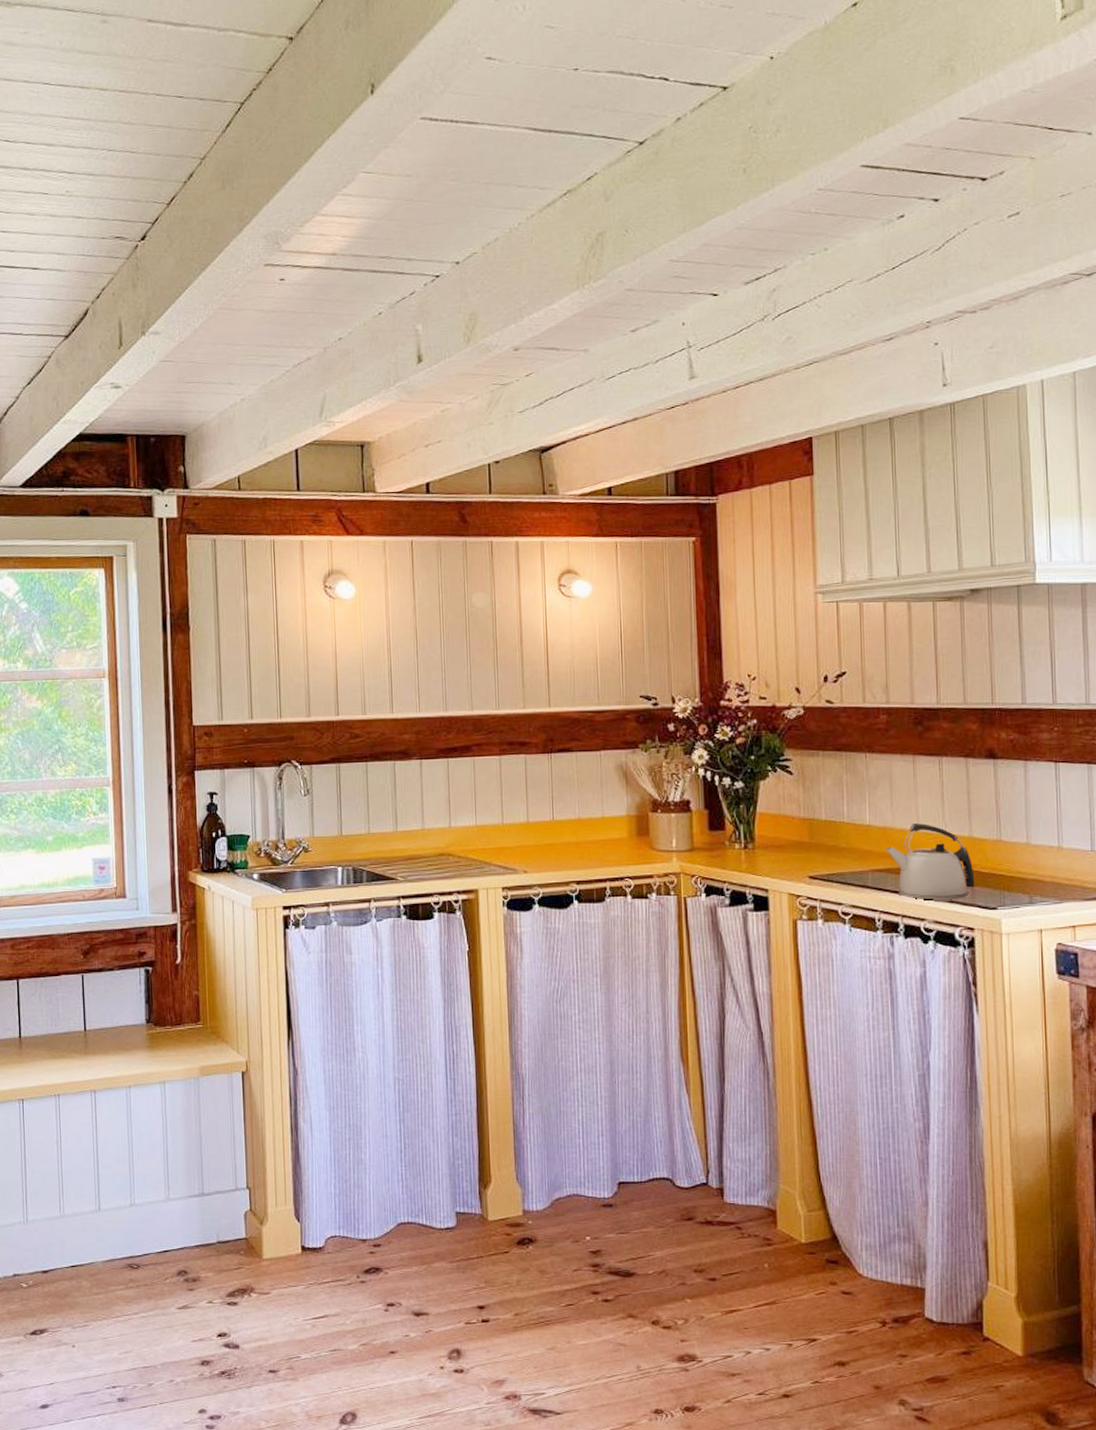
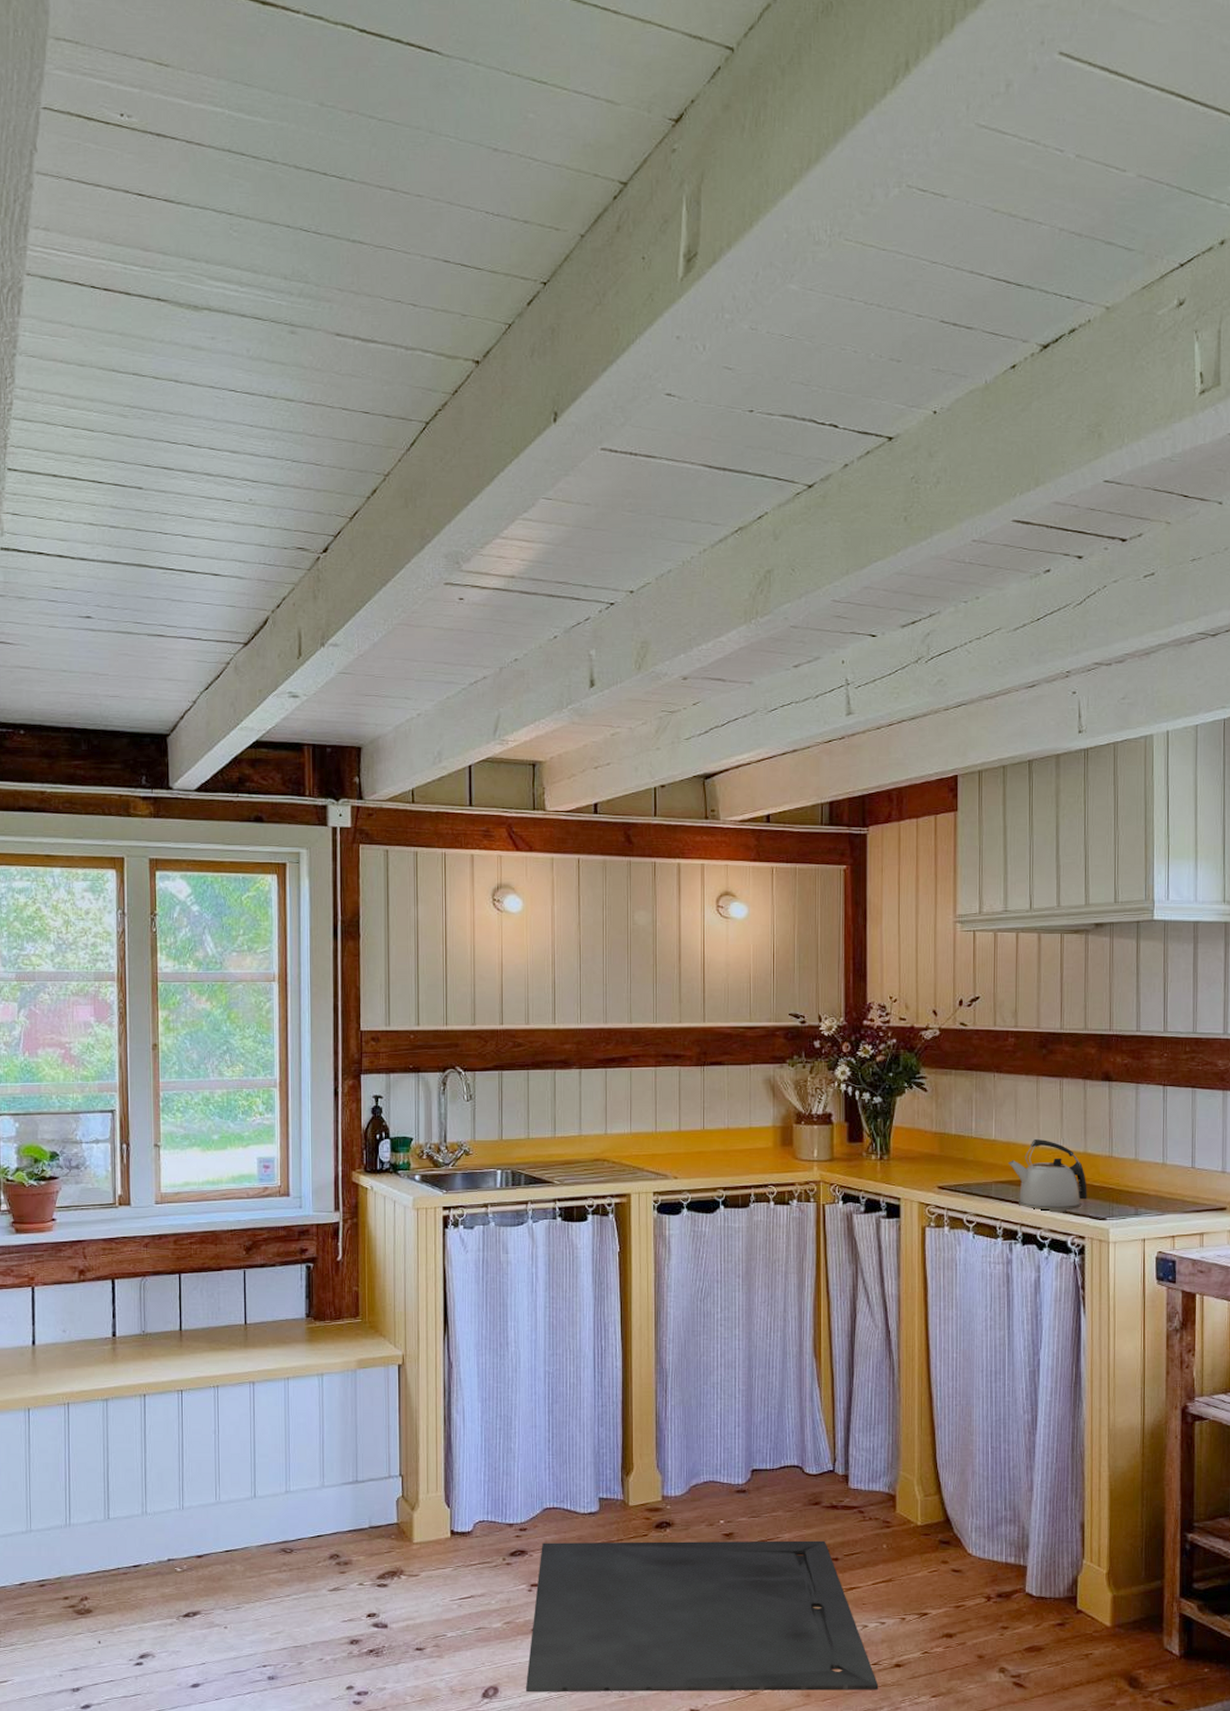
door mat: none [385,1259,766,1422] -> present [526,1540,879,1692]

